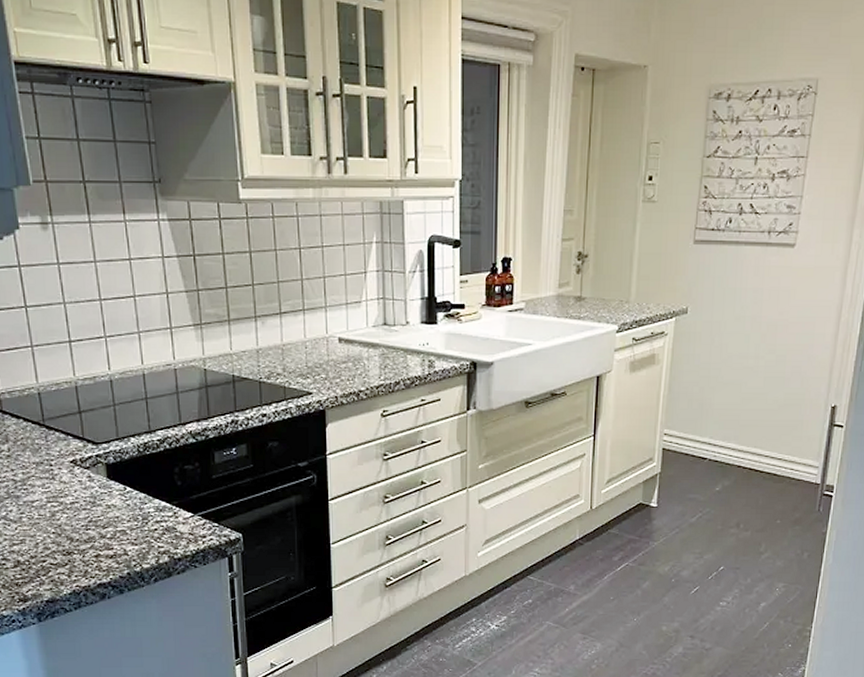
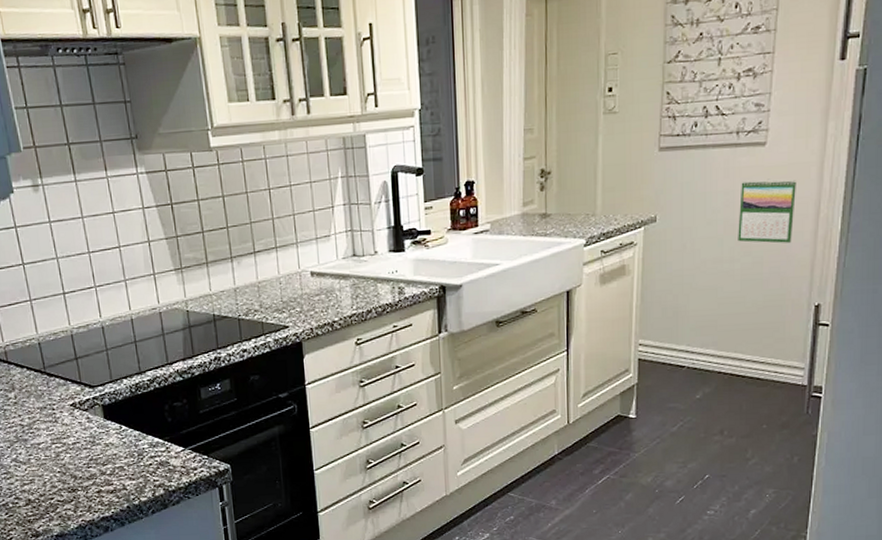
calendar: none [763,279,821,344] -> present [738,179,796,243]

